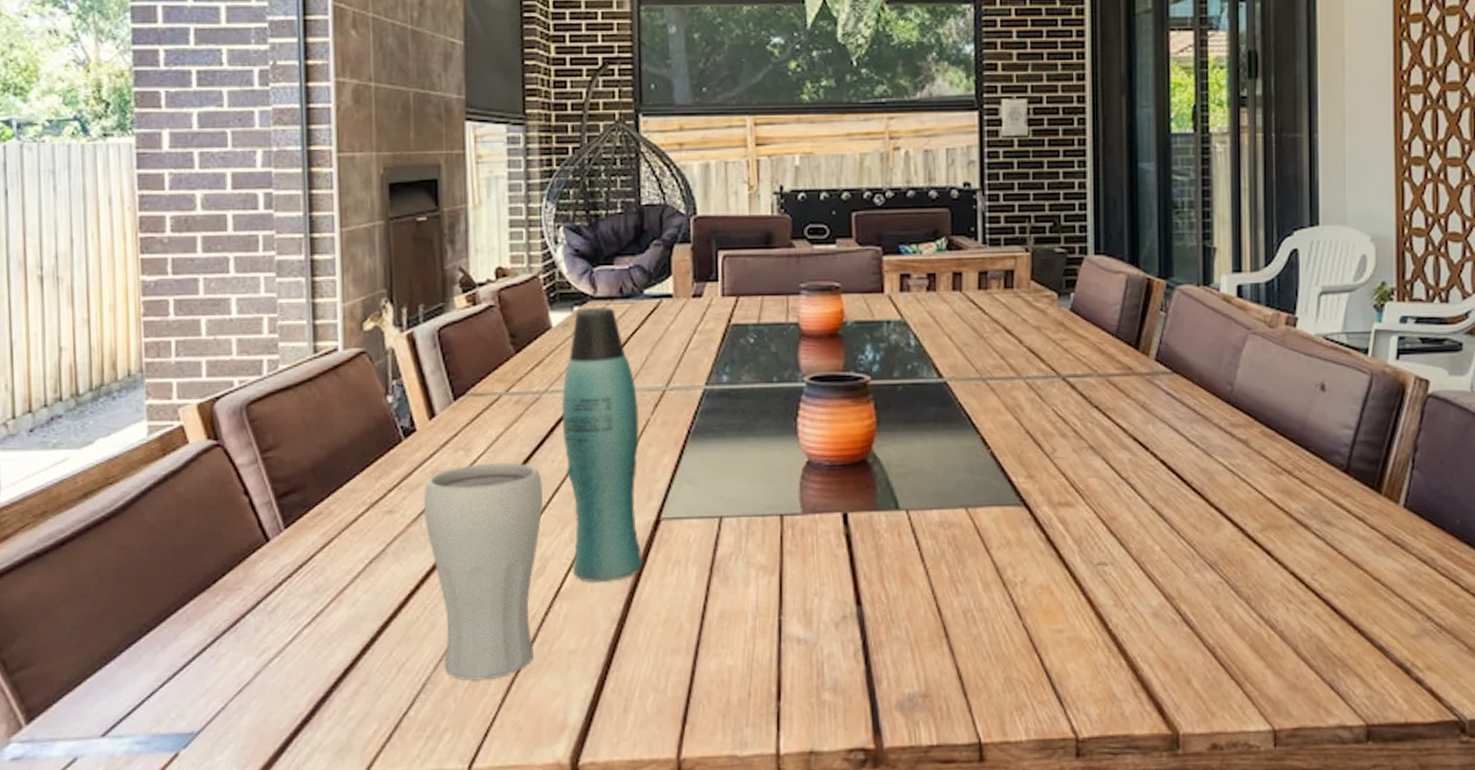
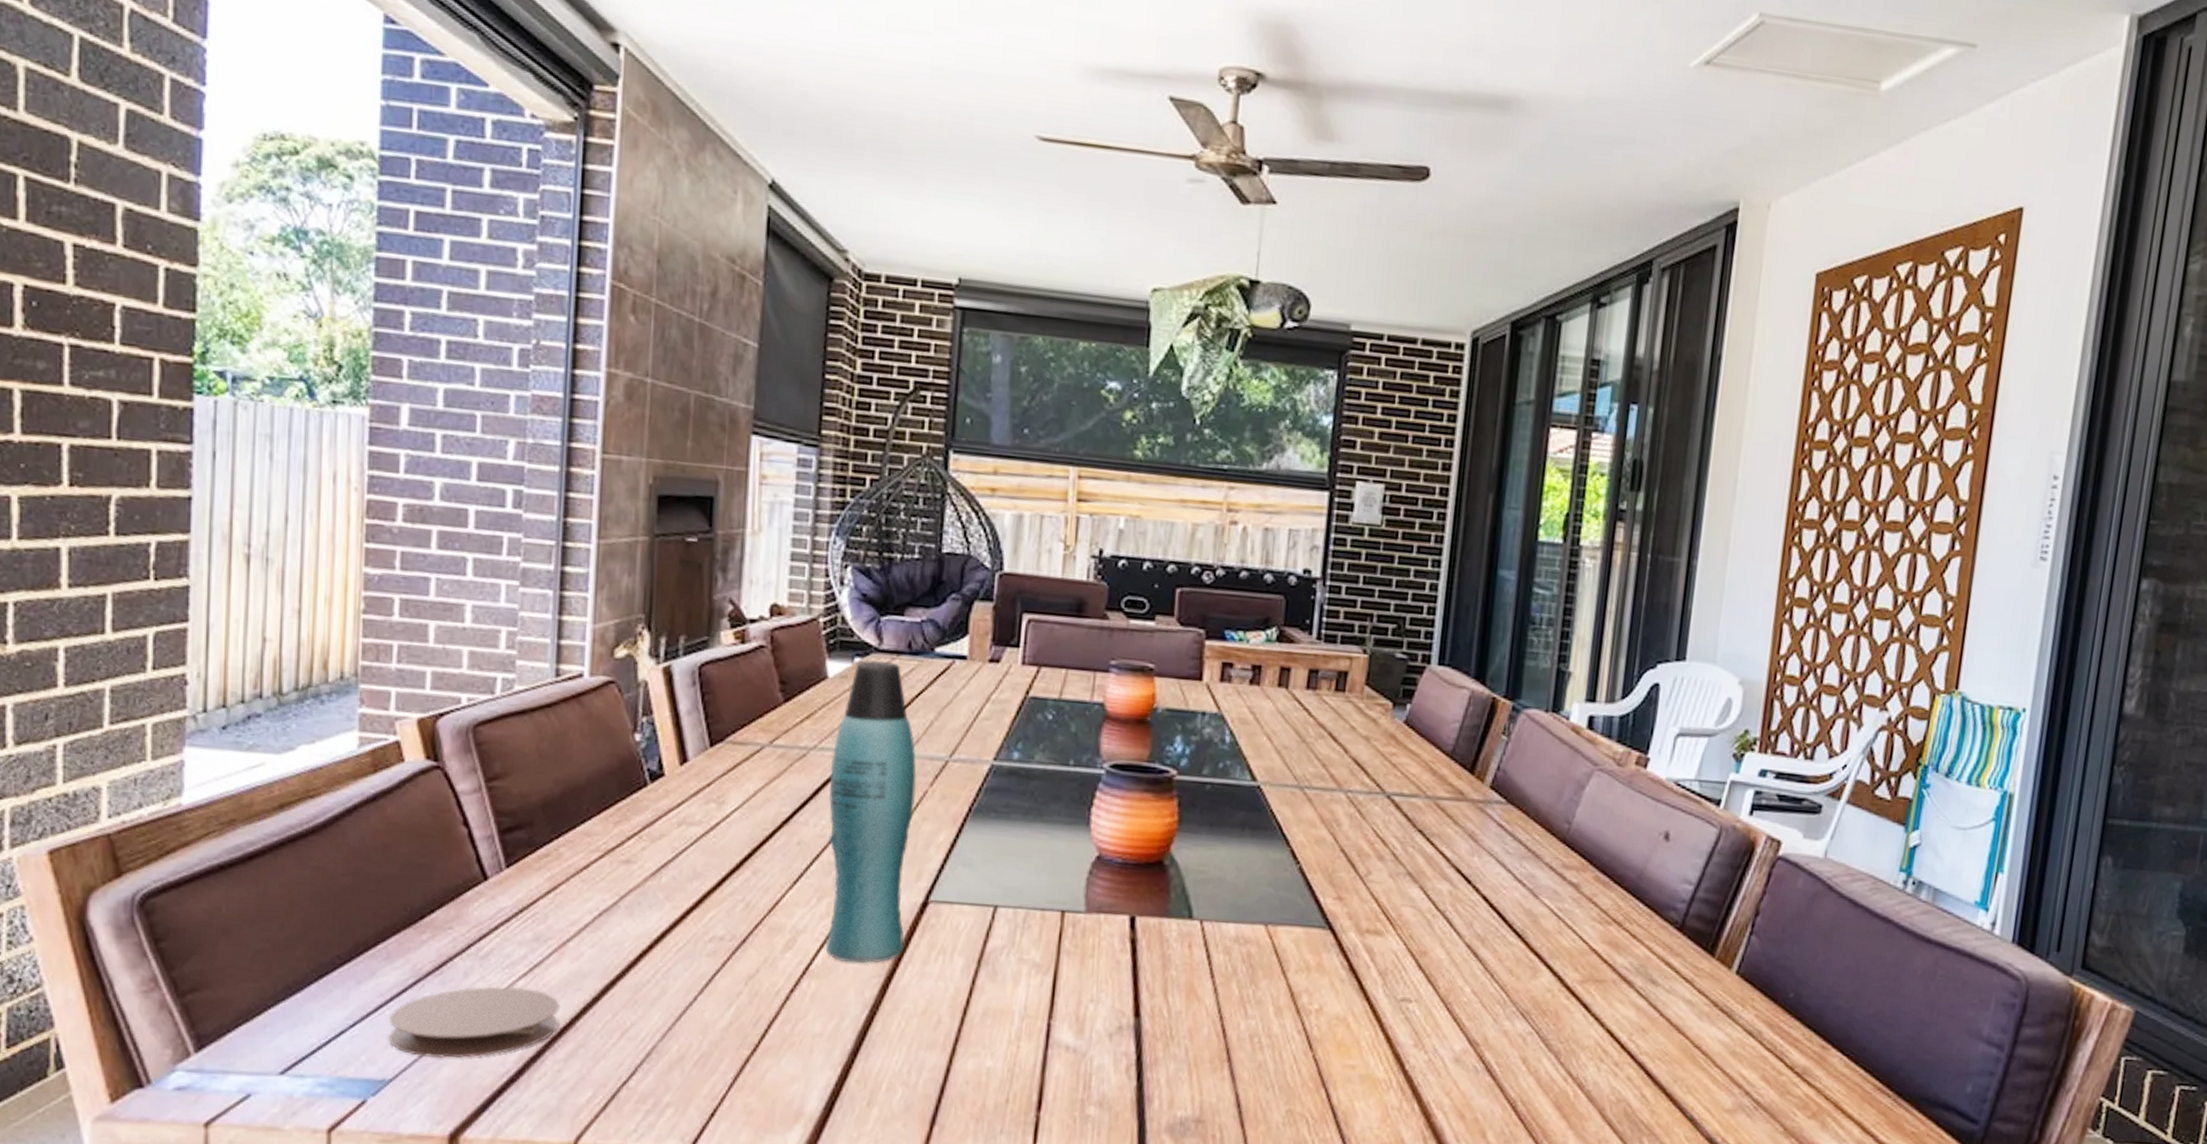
coaster: none [193,635,343,708] -> present [389,986,561,1059]
drinking glass: present [423,462,544,682] -> none [665,819,801,1056]

